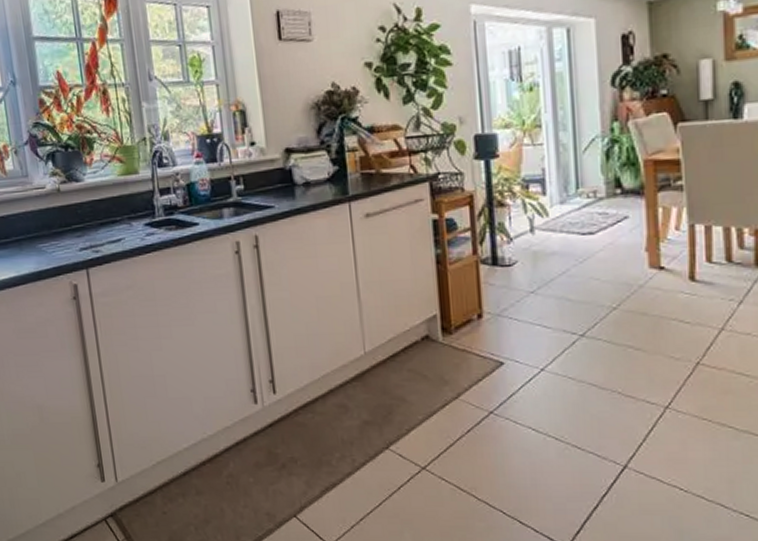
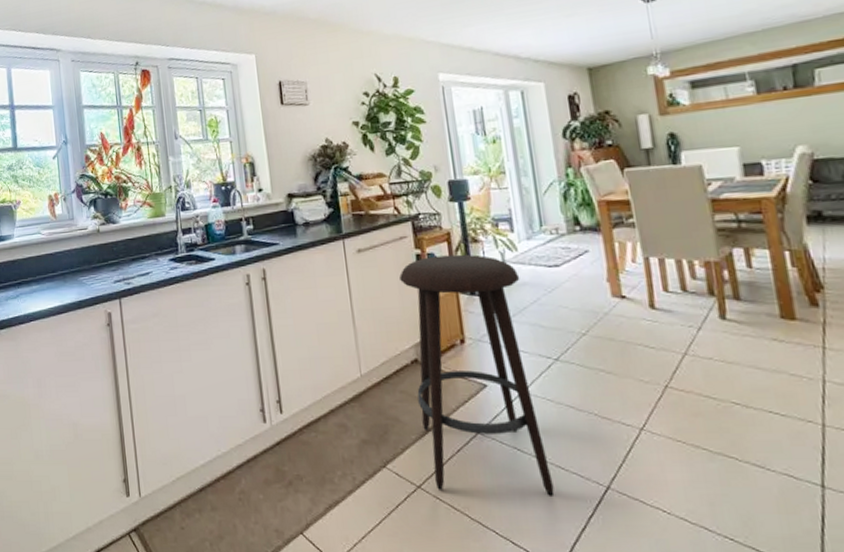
stool: none [413,219,568,476] -> present [399,254,555,496]

